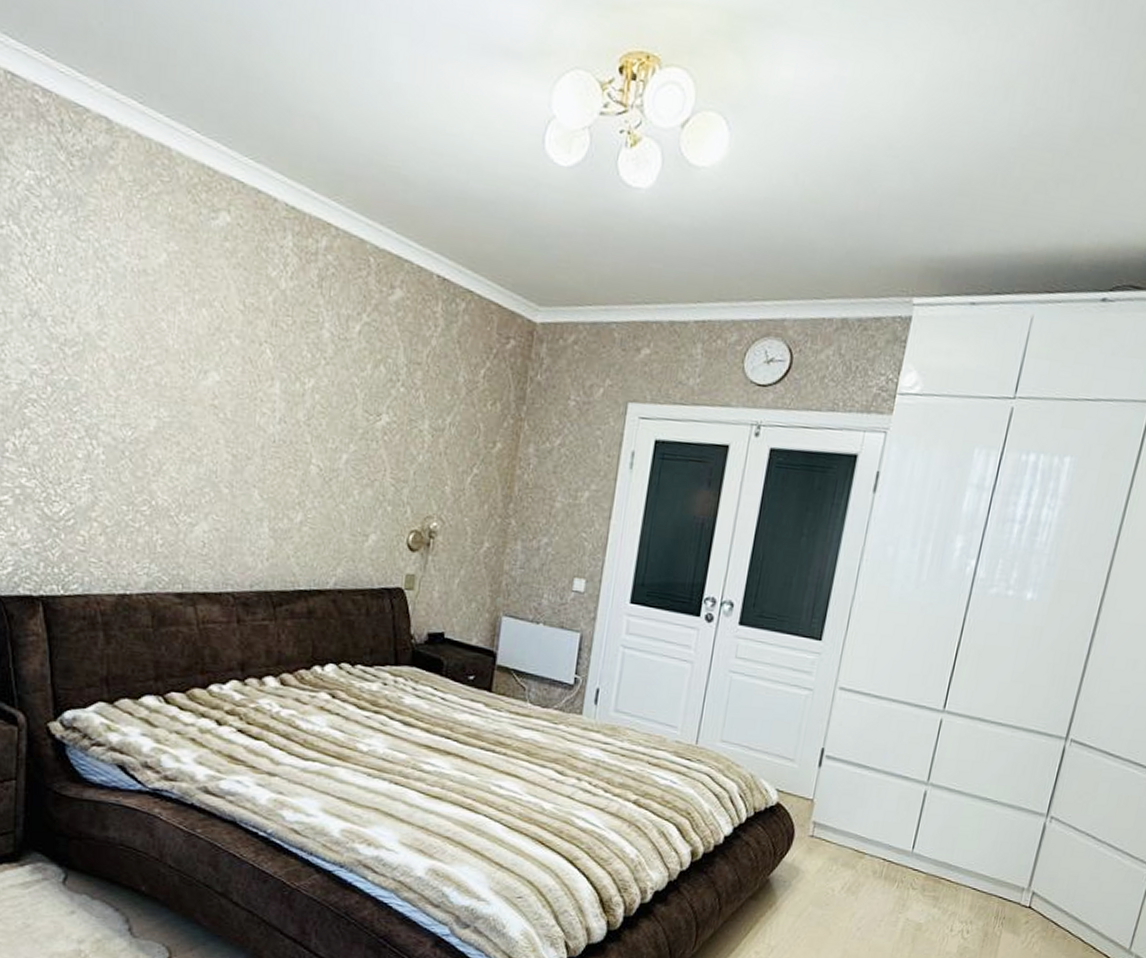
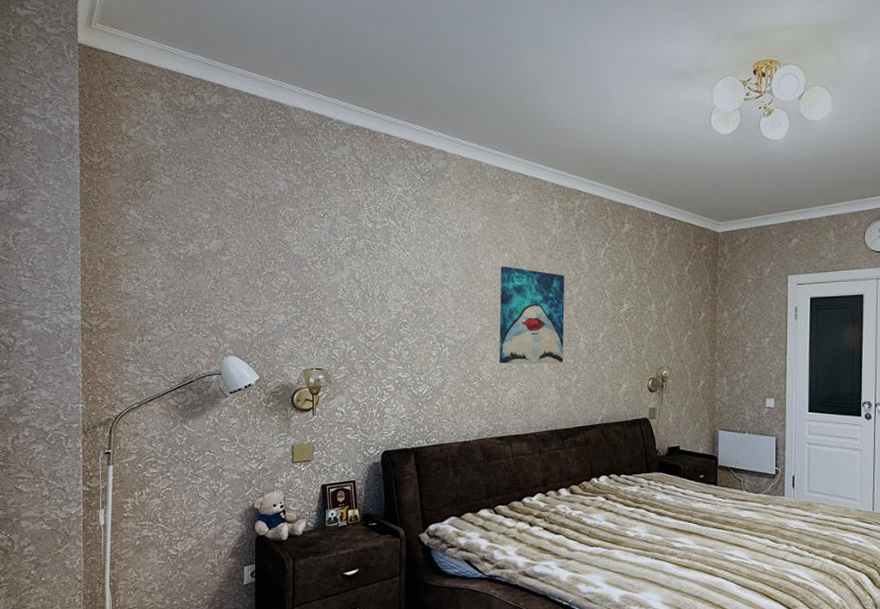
wall art: none [183,329,296,494] -> present [499,266,565,364]

